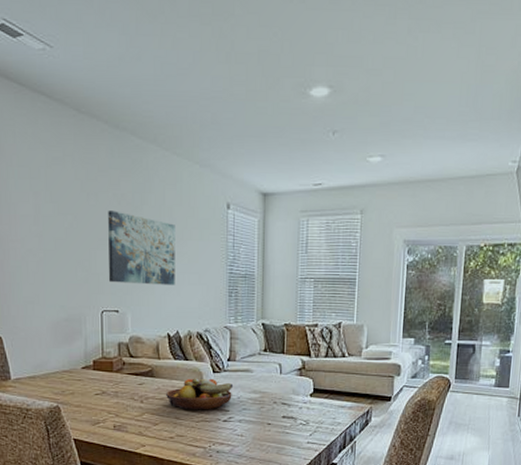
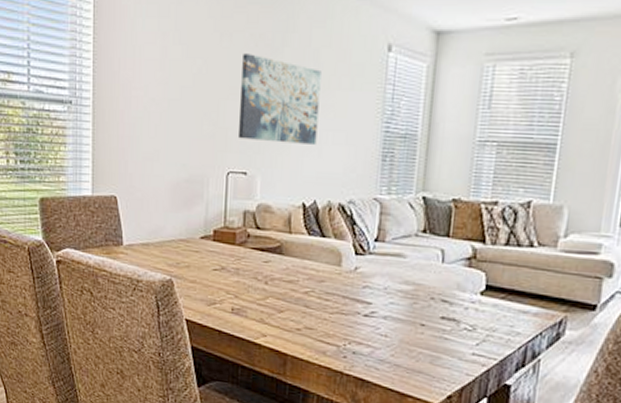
fruit bowl: present [166,378,234,410] -> none [295,259,380,300]

